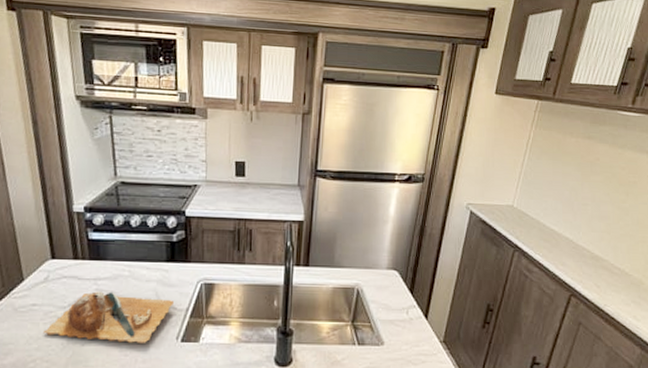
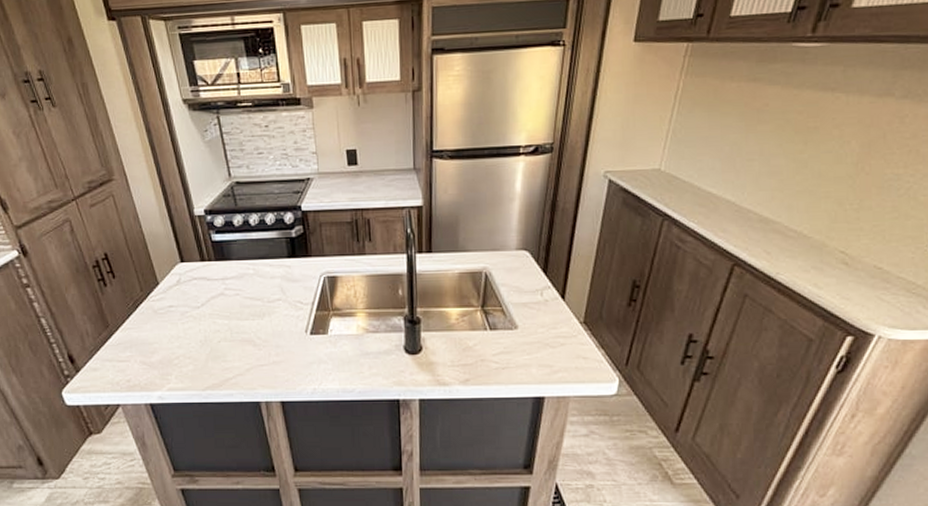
chopping board: present [43,291,175,344] -> none [182,290,300,339]

